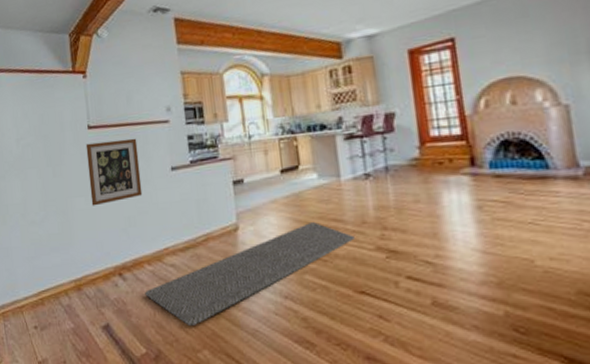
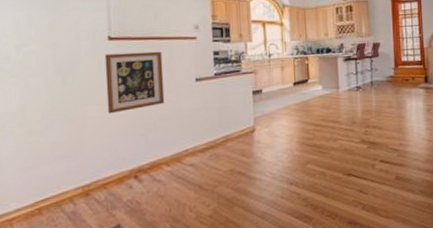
rug: present [145,222,355,327] -> none [161,123,346,217]

